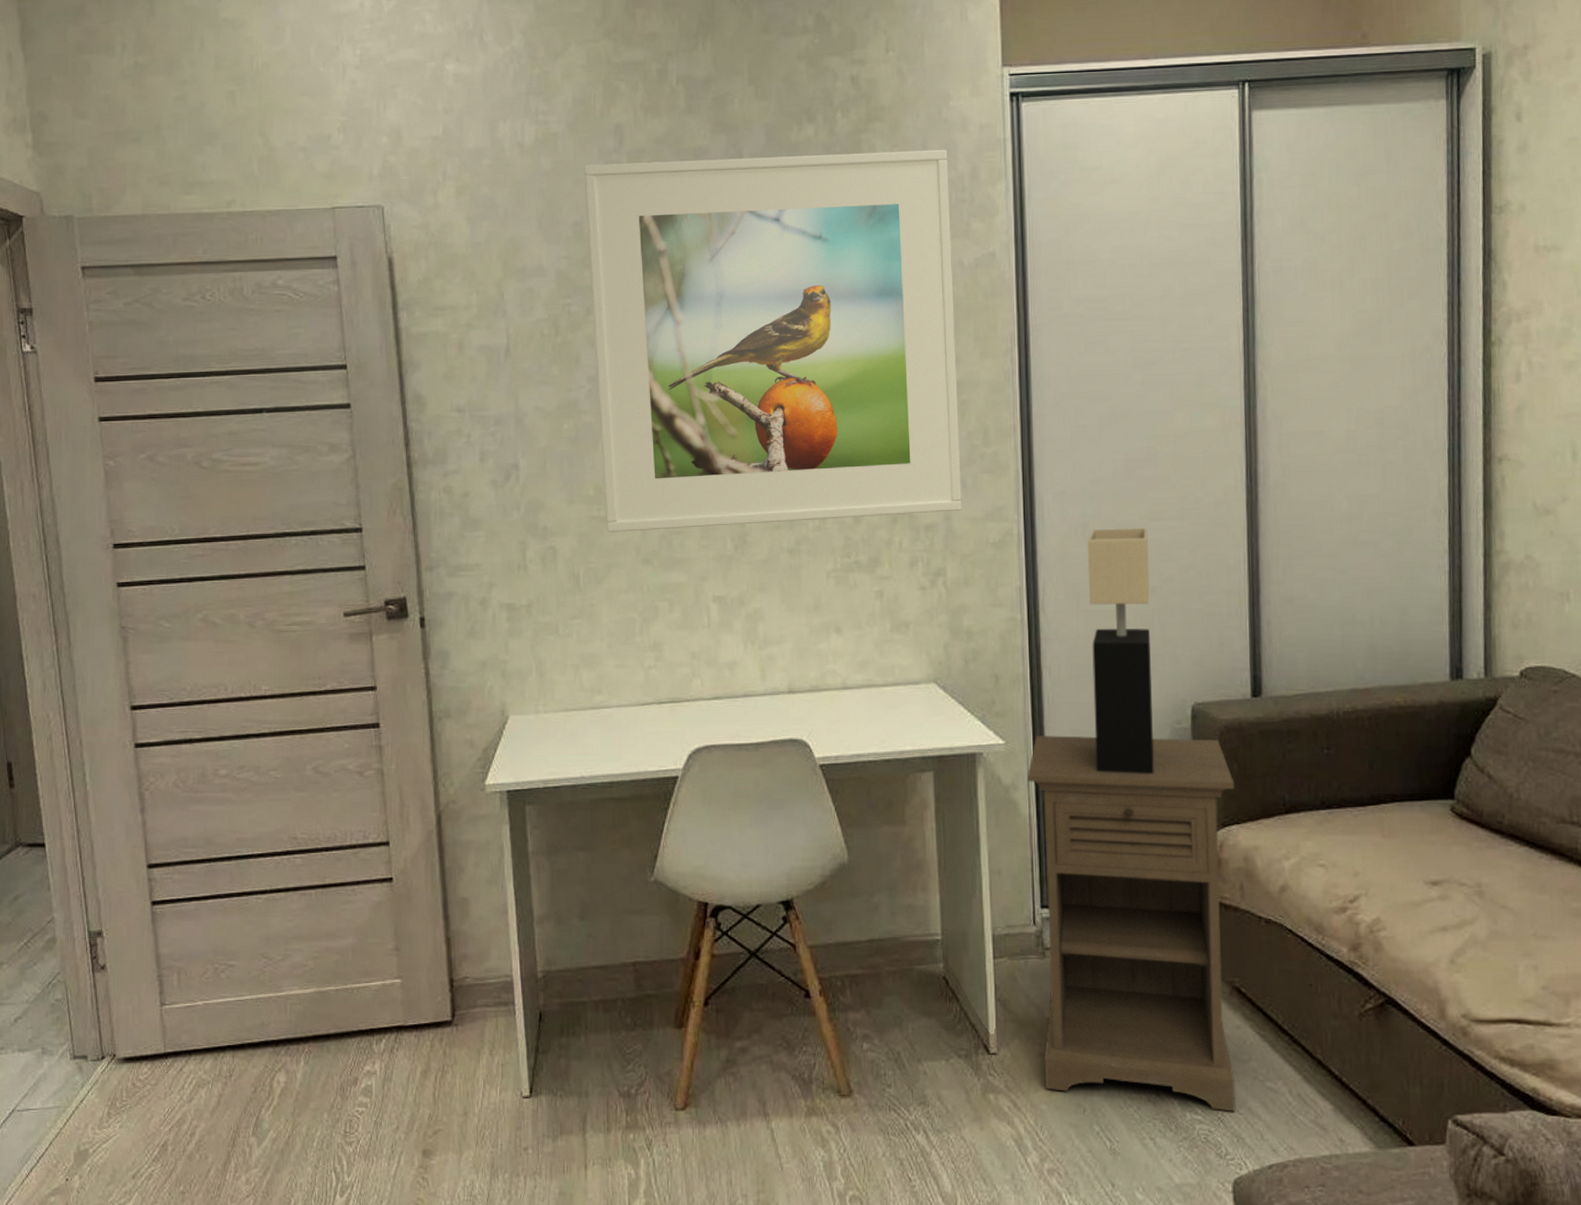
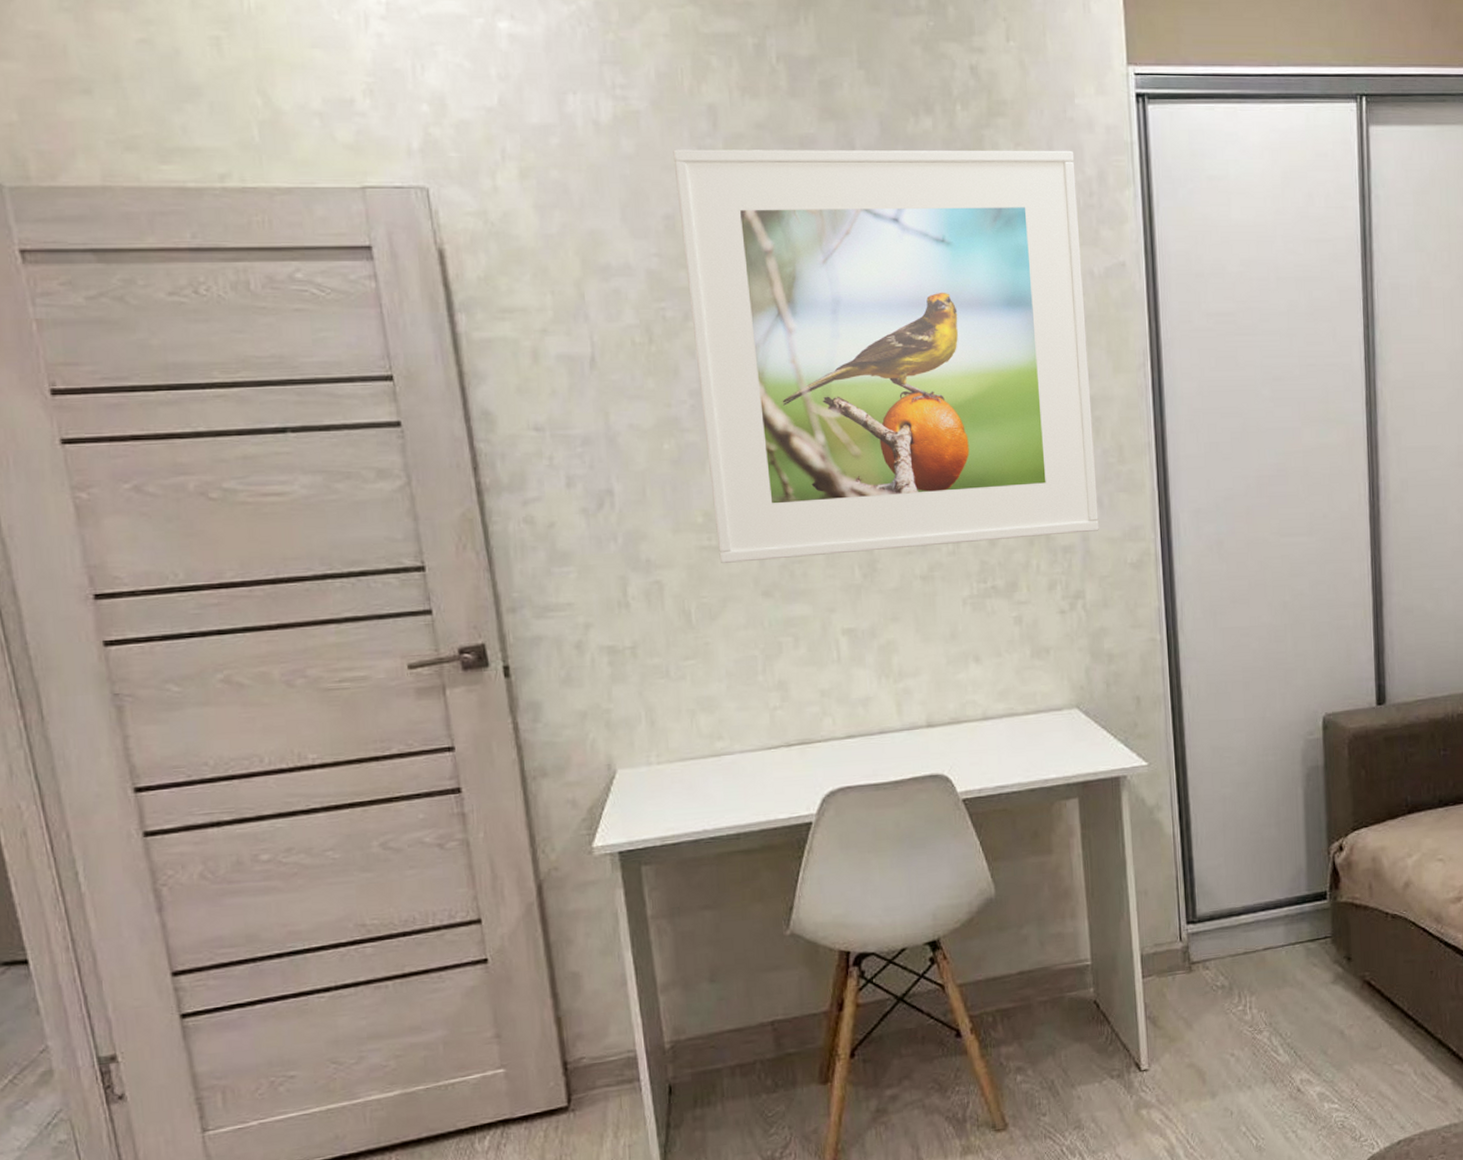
nightstand: present [1027,735,1236,1112] -> none [1170,748,1368,1098]
table lamp: present [1087,527,1154,774] -> none [1222,544,1289,787]

